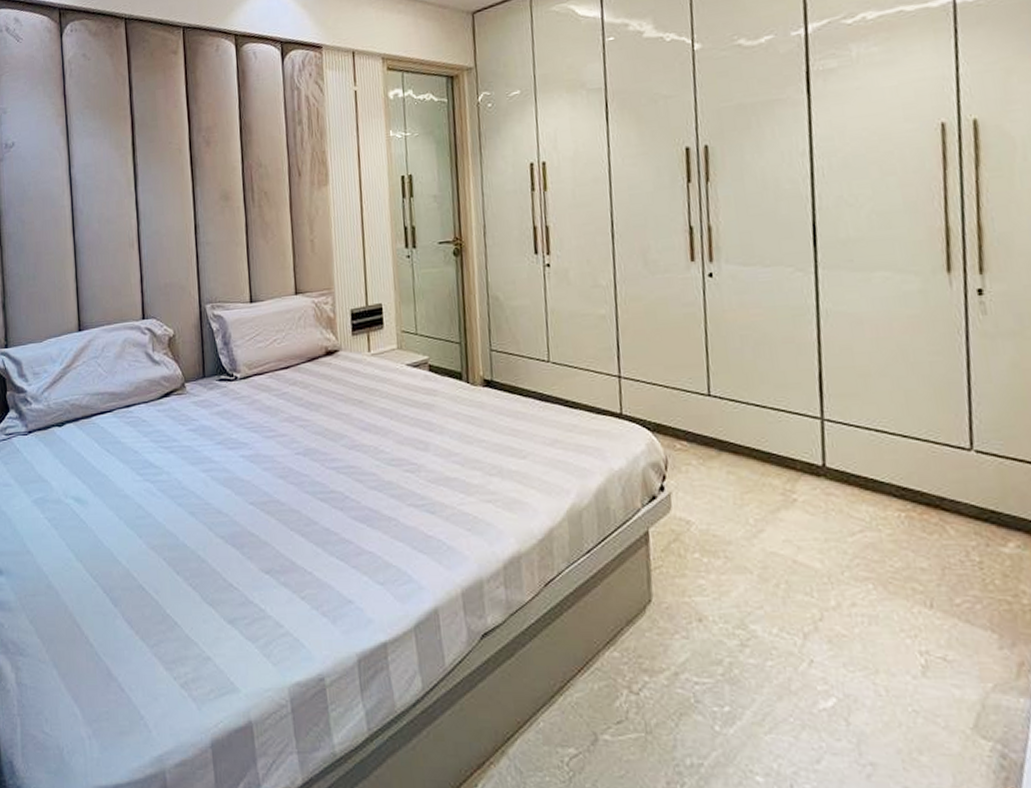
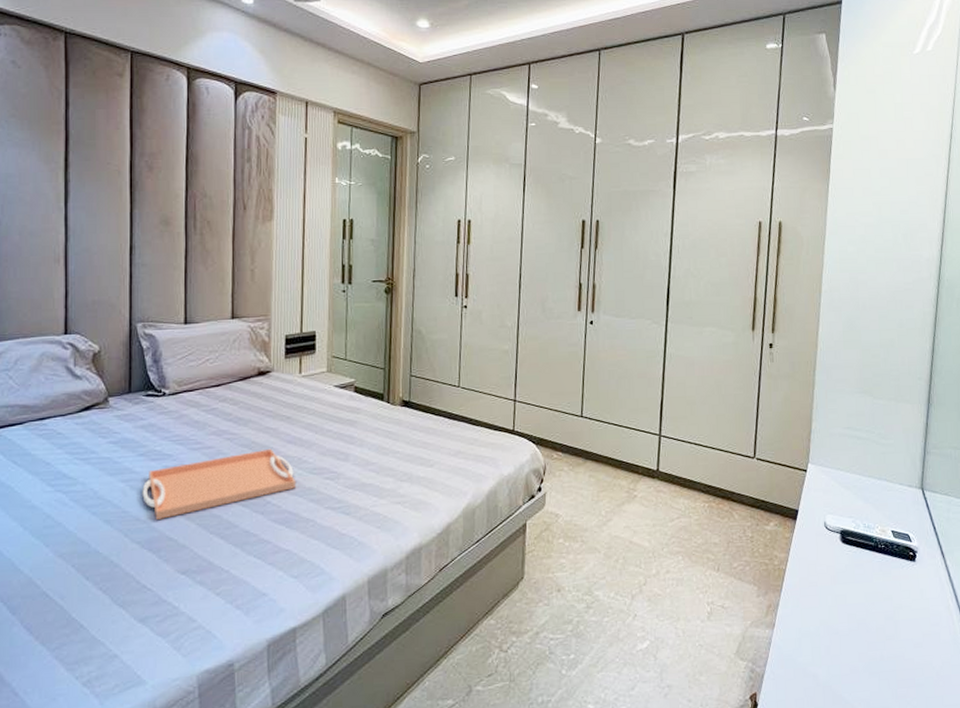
serving tray: none [222,436,375,513] -> present [142,448,297,520]

